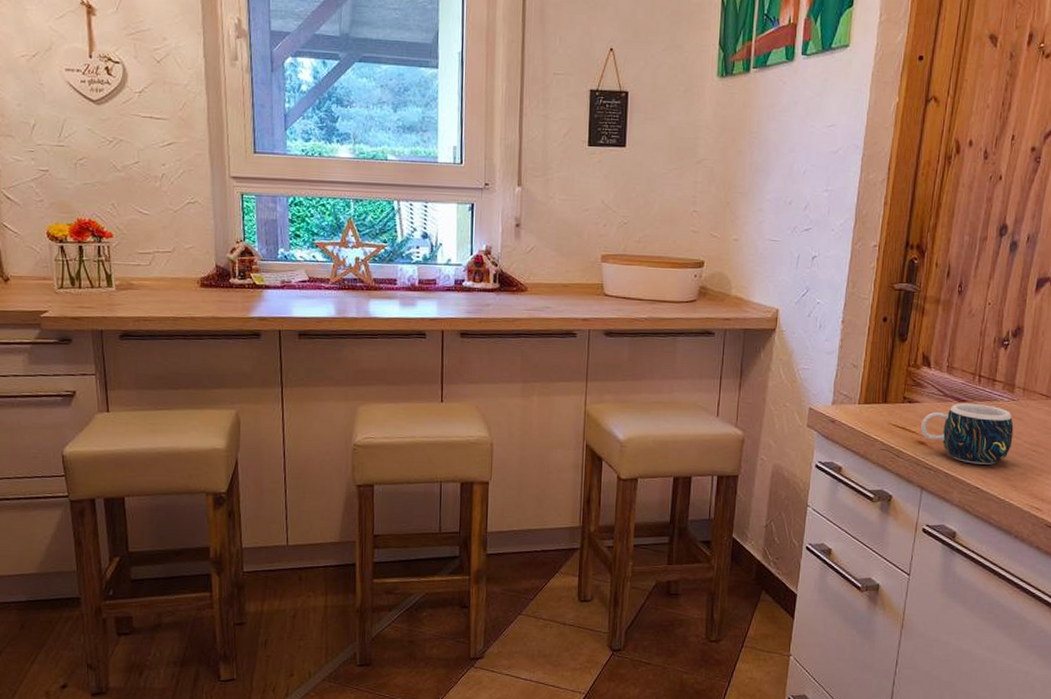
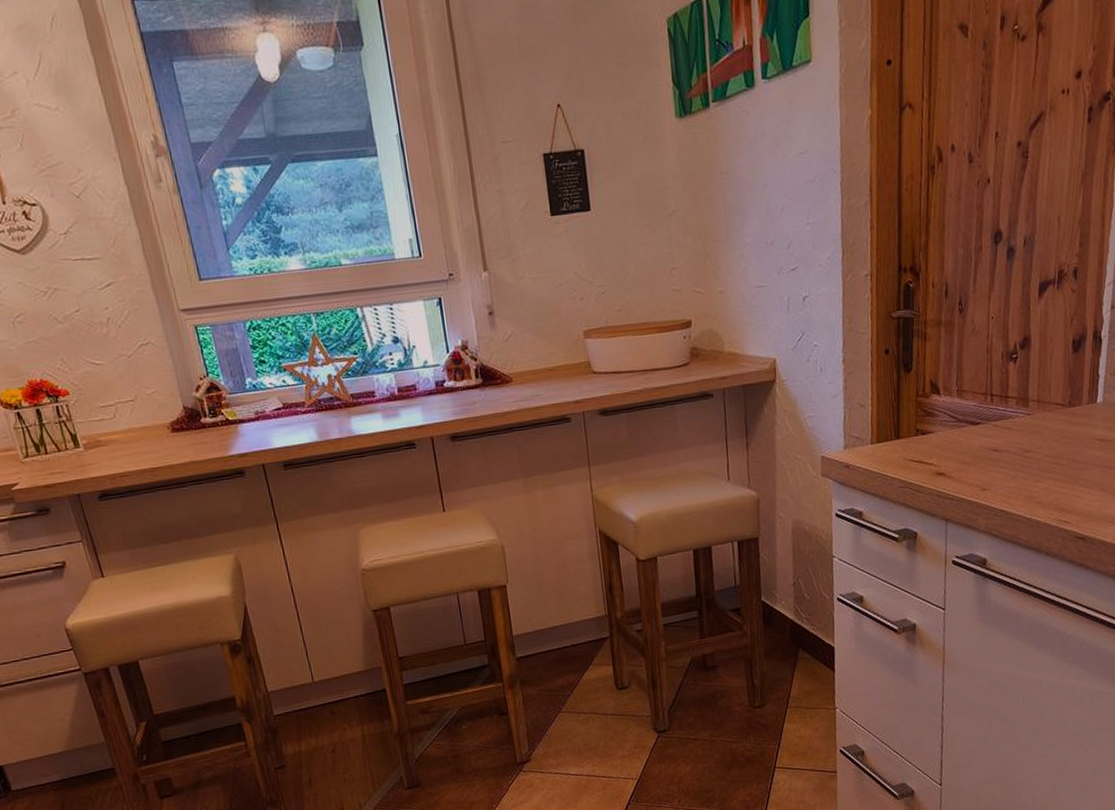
mug: present [920,403,1014,465] -> none [937,423,1033,487]

